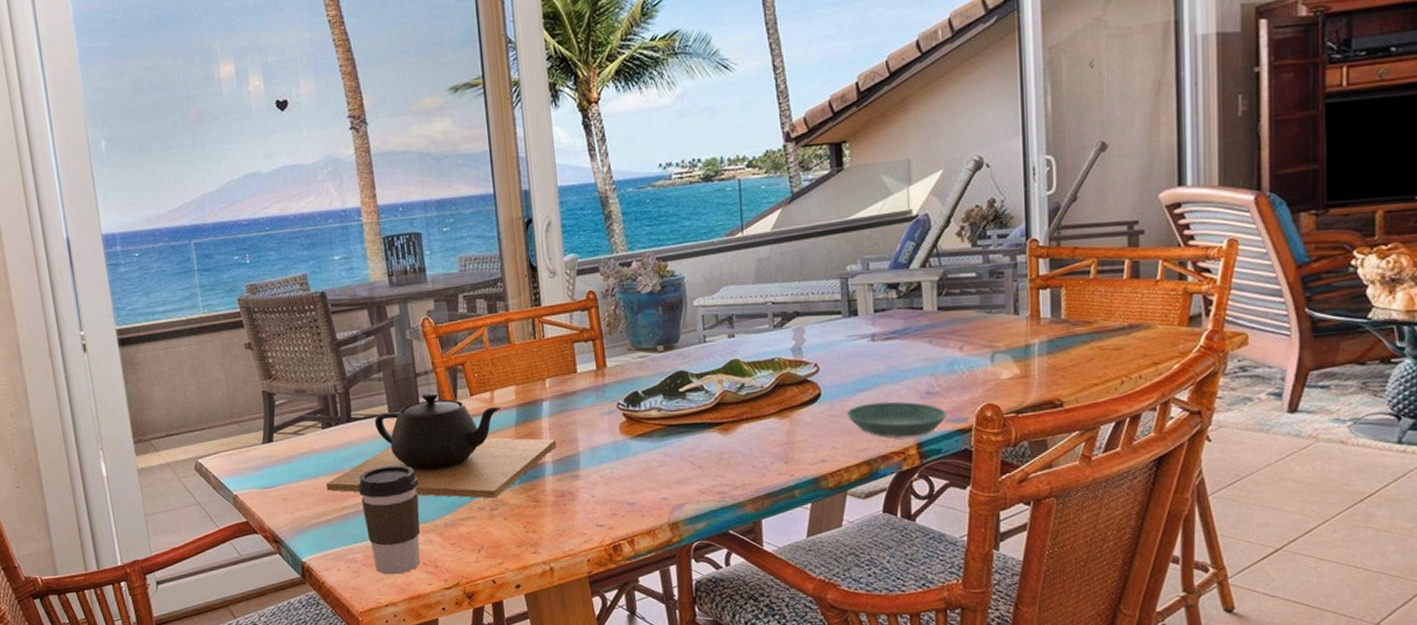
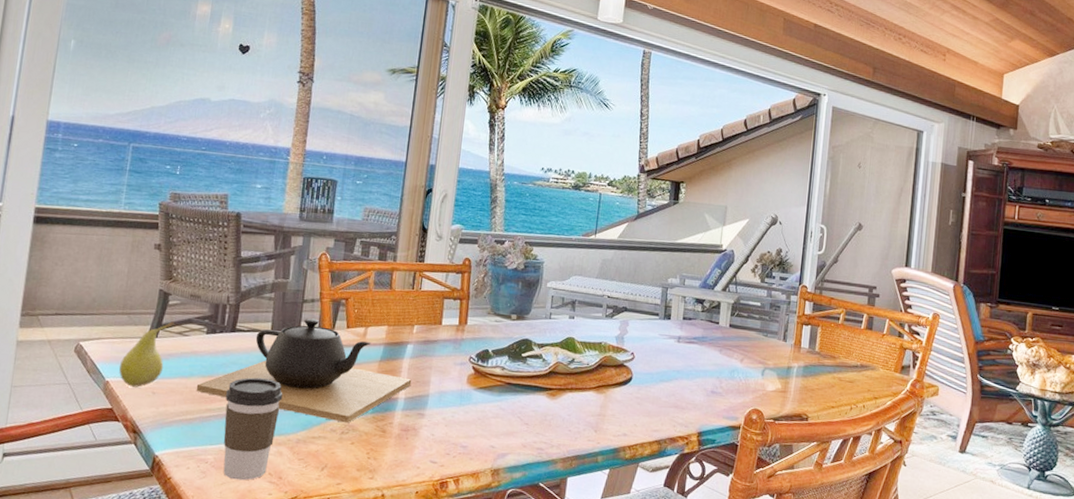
fruit: none [243,422,288,497] -> present [119,321,175,388]
saucer: present [846,401,946,438] -> none [649,392,724,426]

